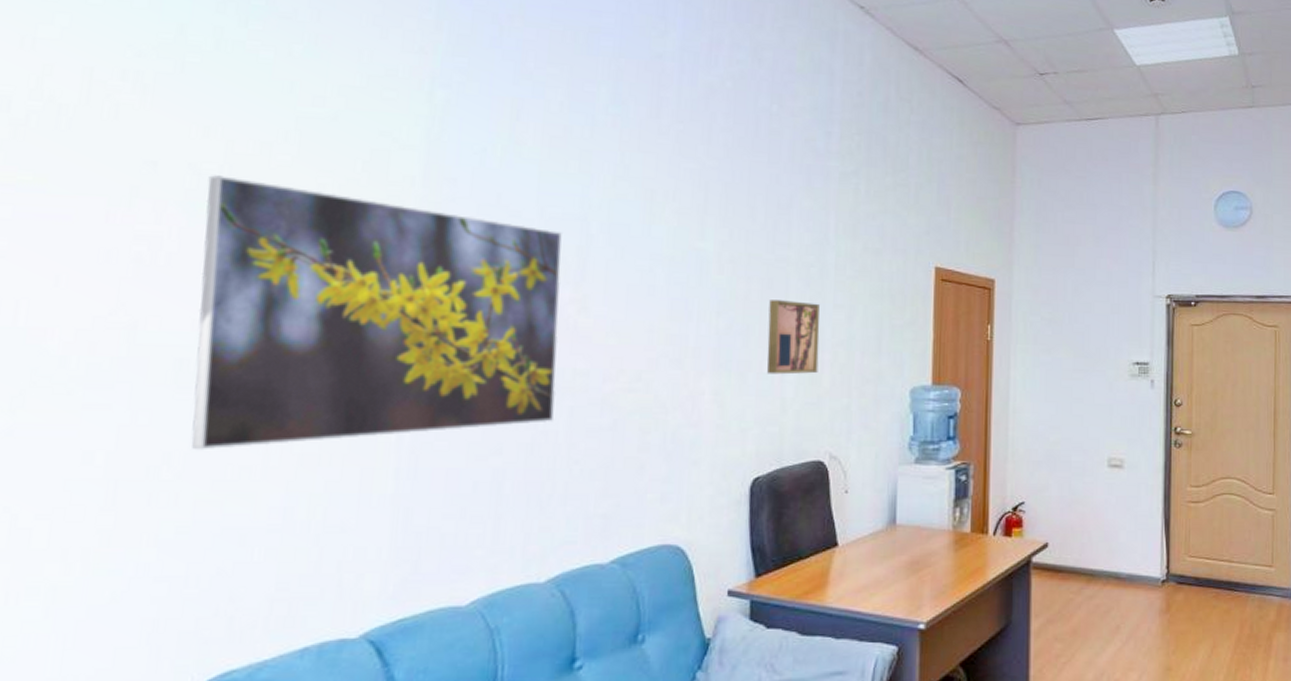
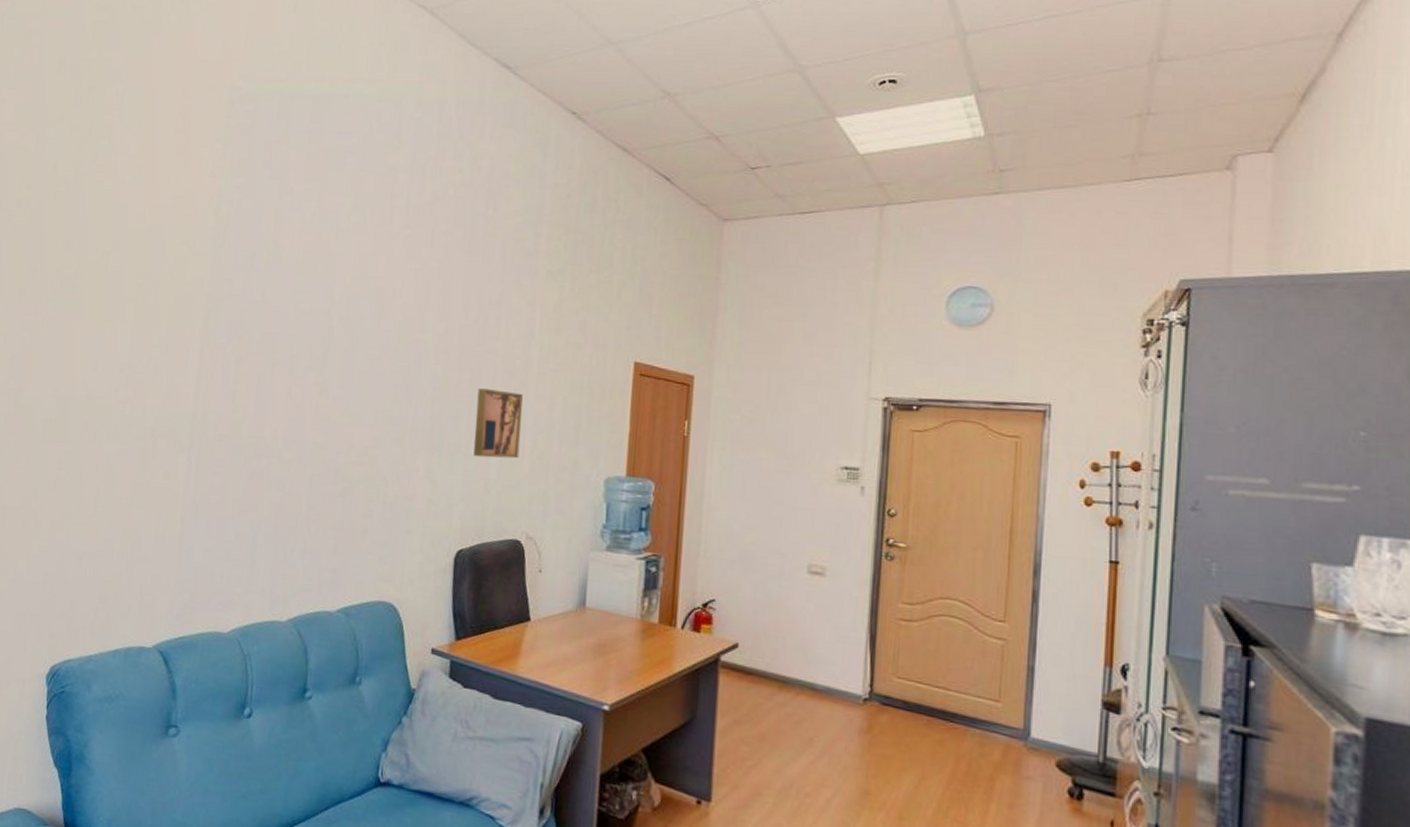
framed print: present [191,175,562,451] -> none [51,278,310,490]

